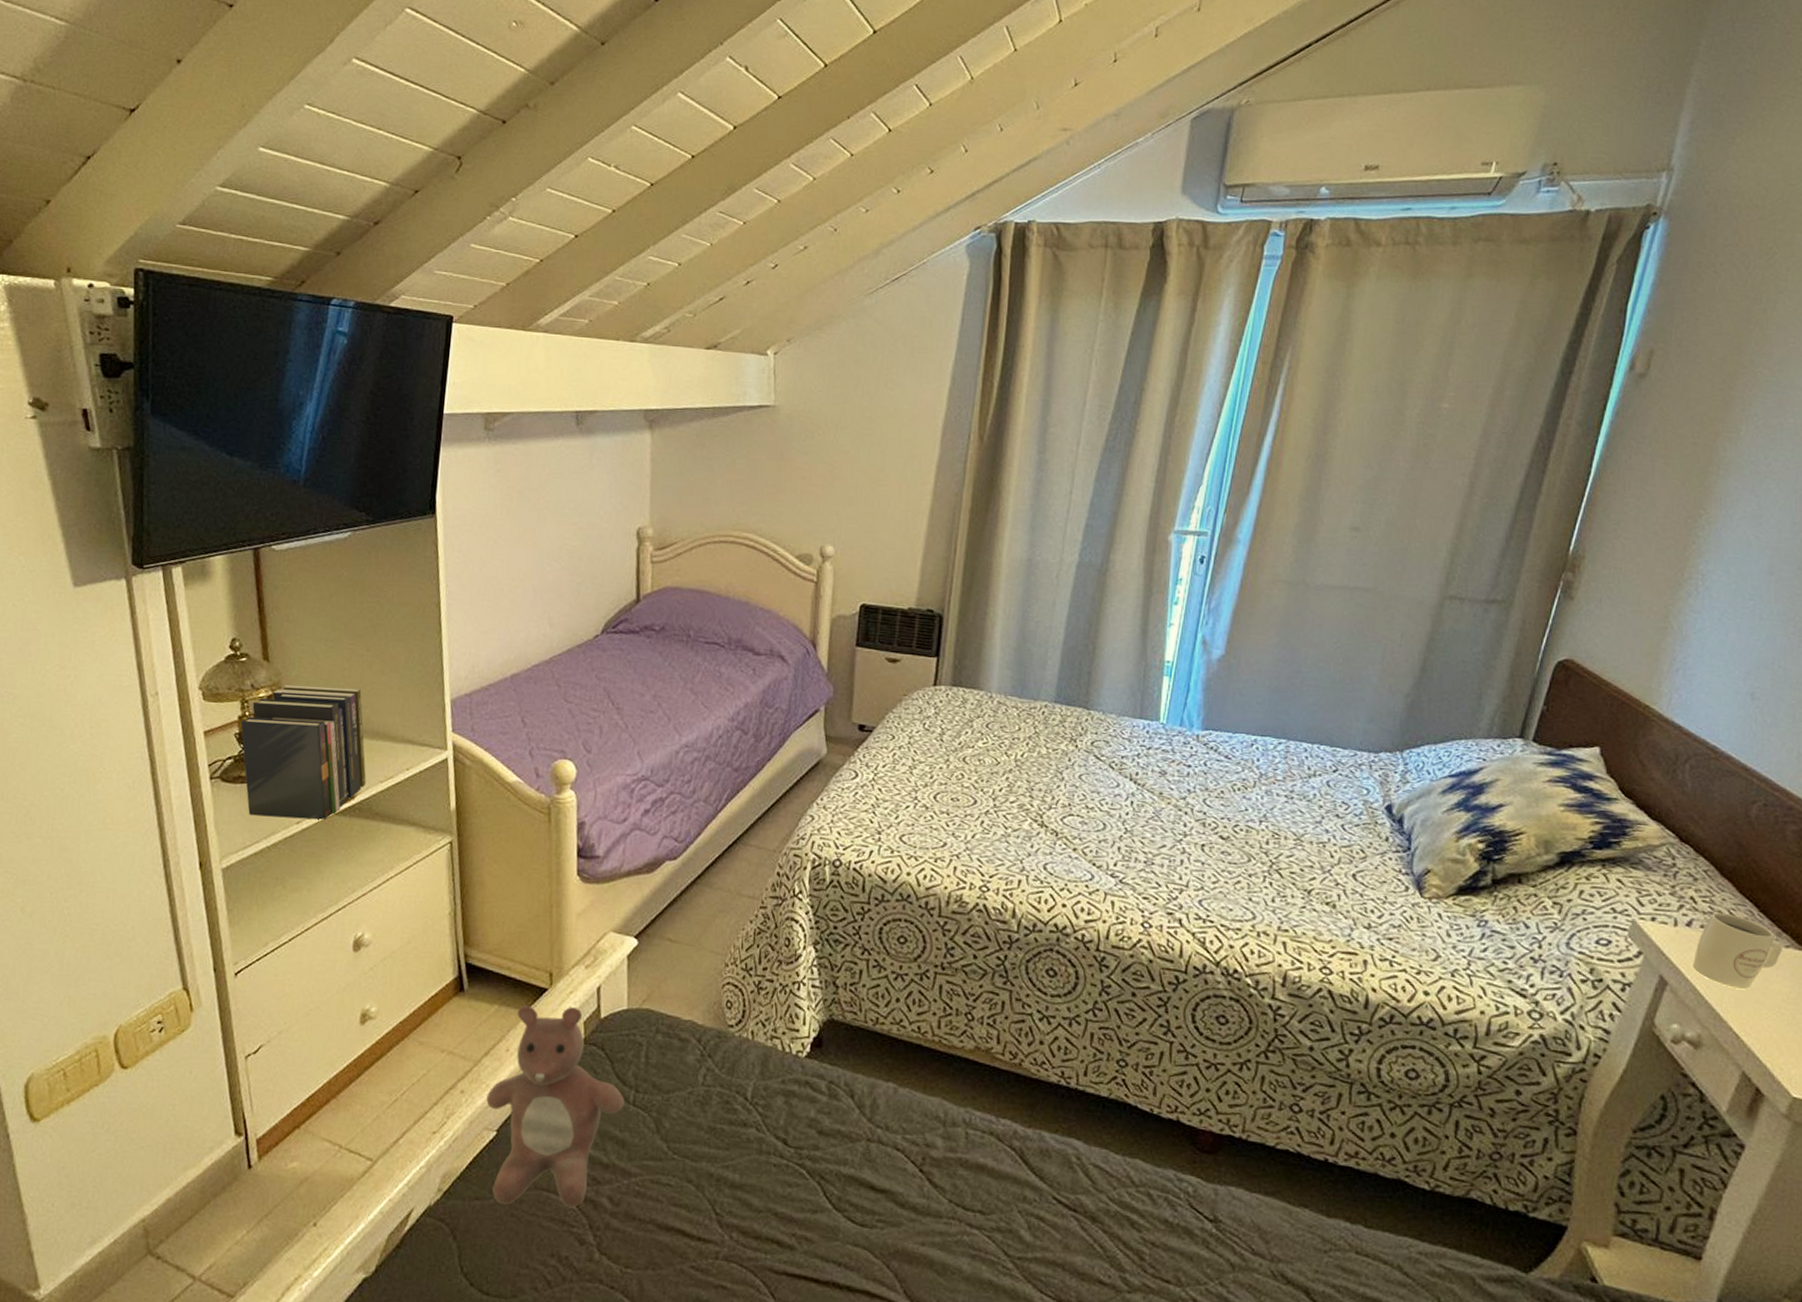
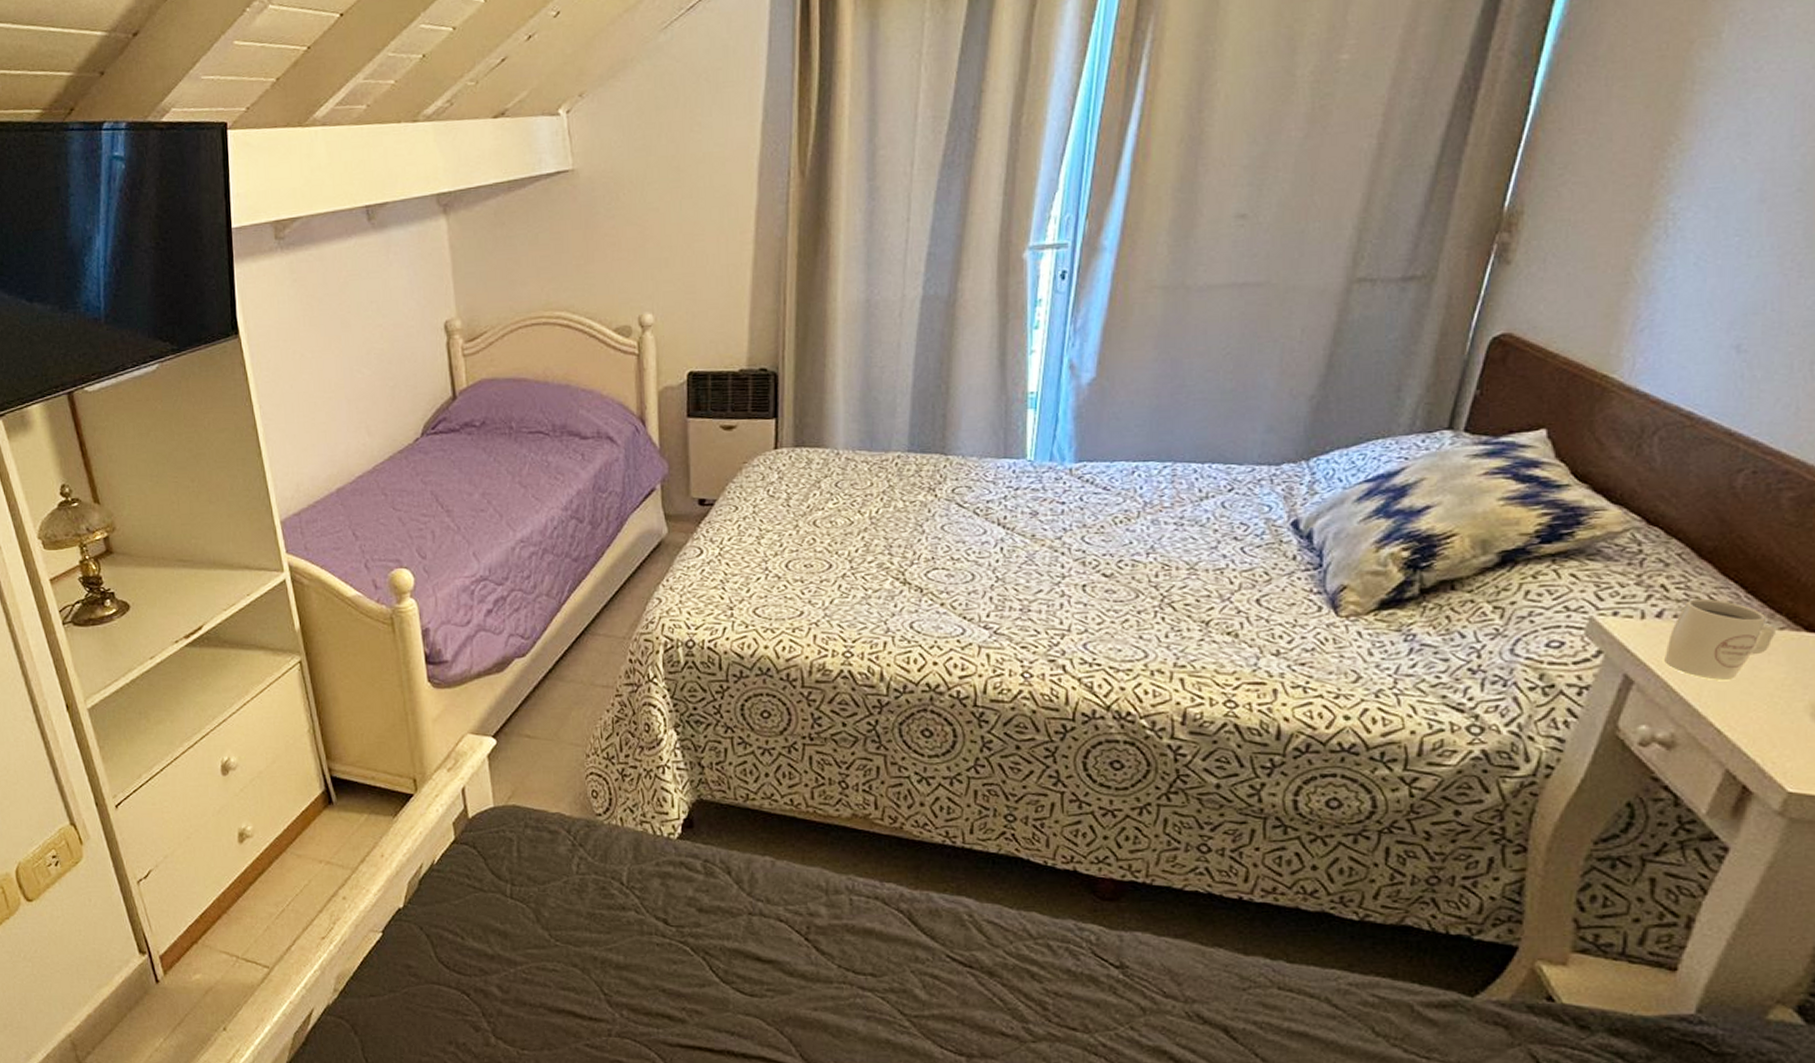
books: present [240,684,366,821] -> none [82,521,210,655]
stuffed animal: present [486,1005,624,1208] -> none [368,810,502,999]

